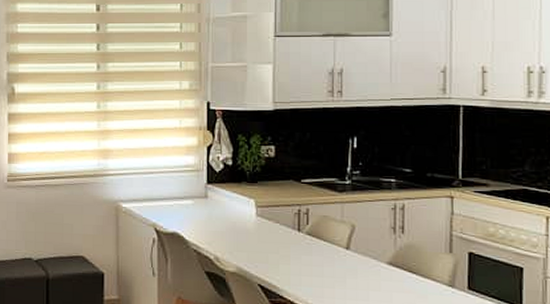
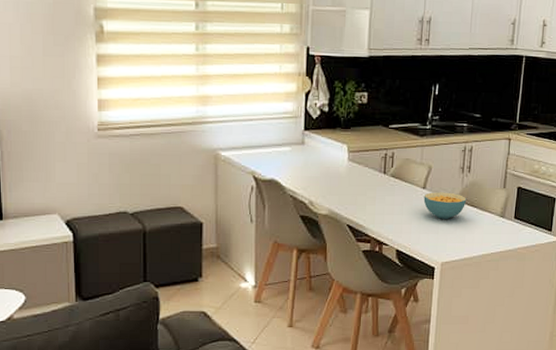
cereal bowl: none [348,253,402,285] -> present [423,192,467,219]

